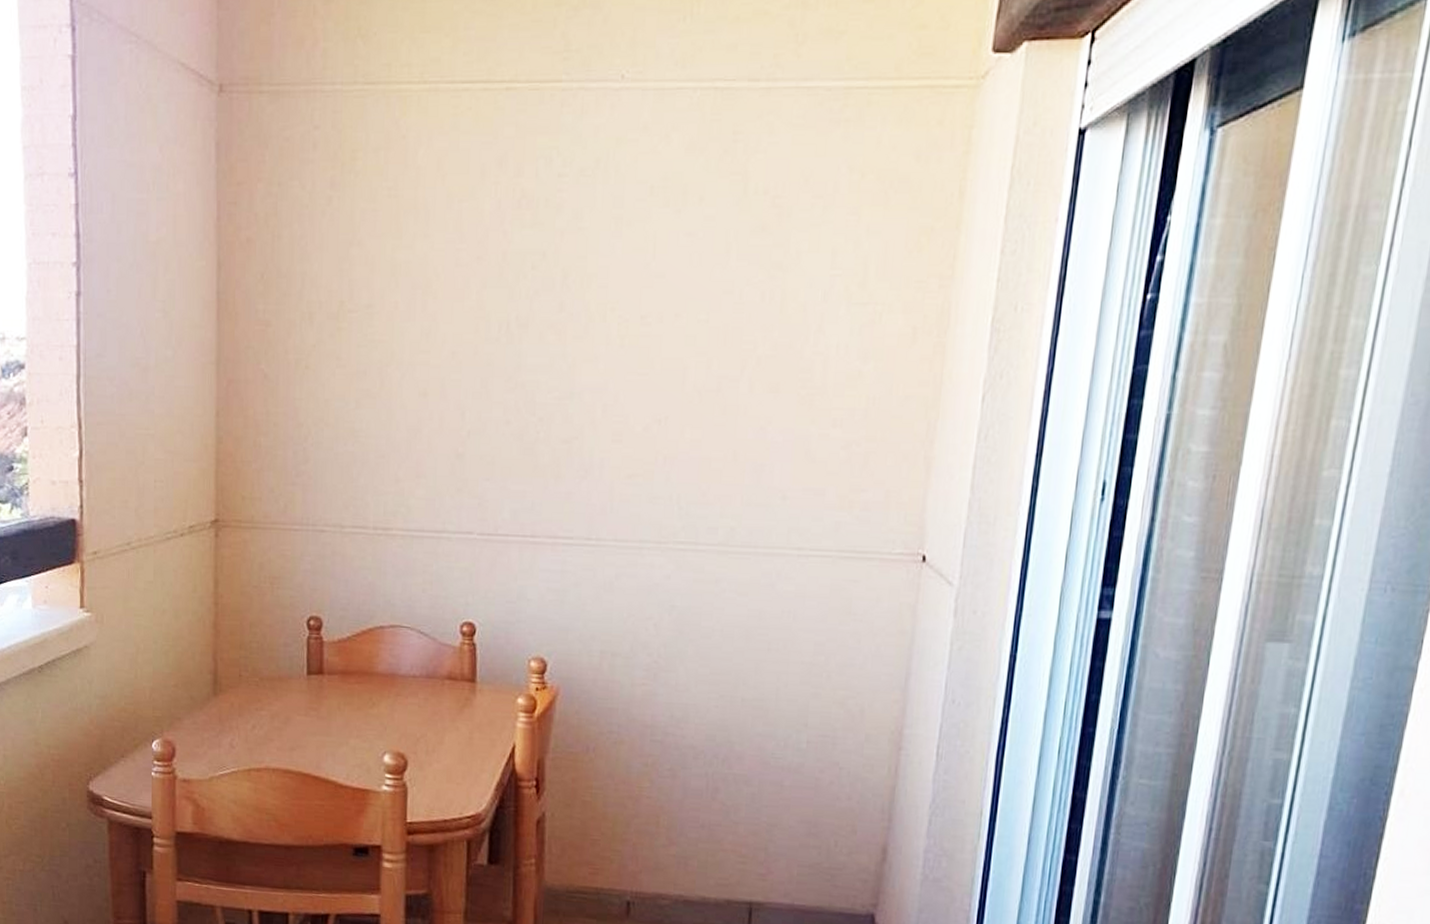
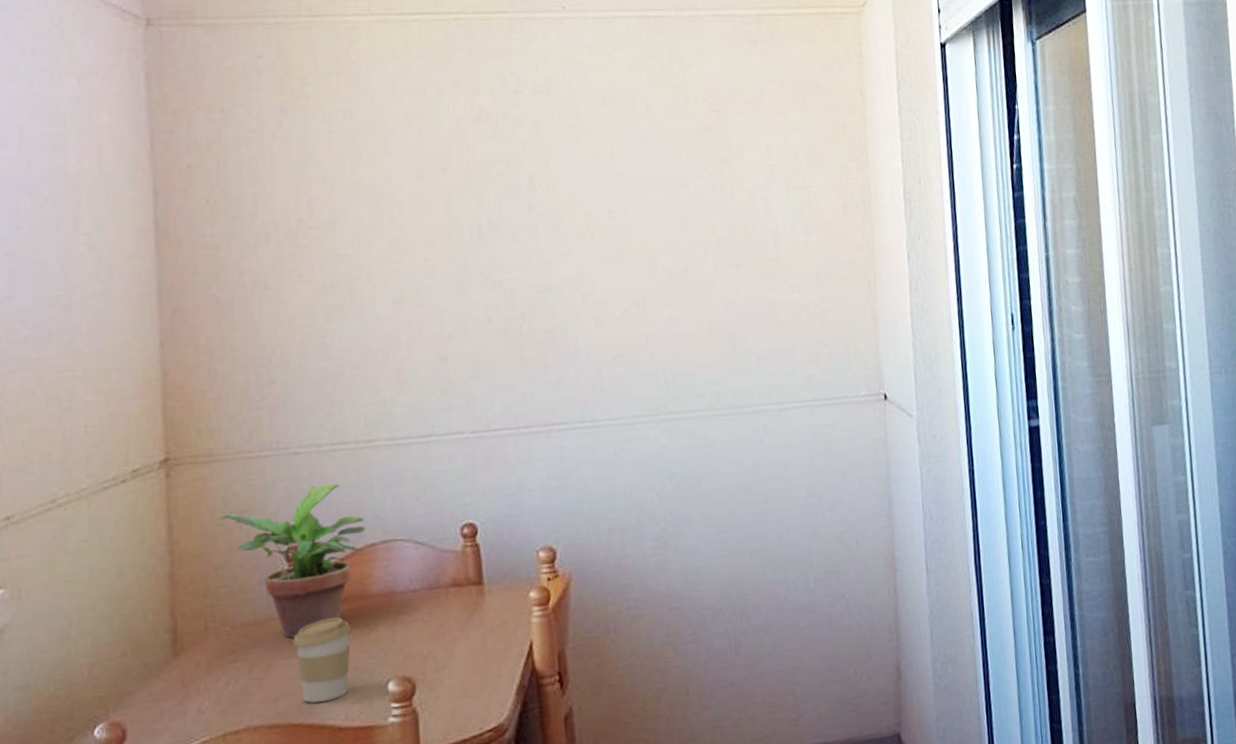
potted plant: none [254,564,377,698] -> present [217,484,366,638]
coffee cup: none [308,687,357,760] -> present [293,617,351,703]

